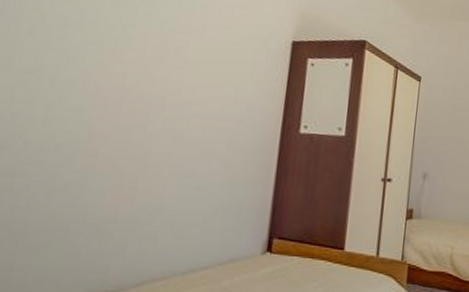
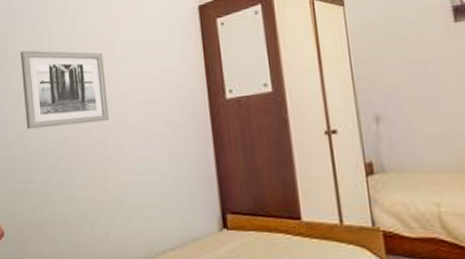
wall art: none [30,20,168,127] -> present [20,50,109,130]

